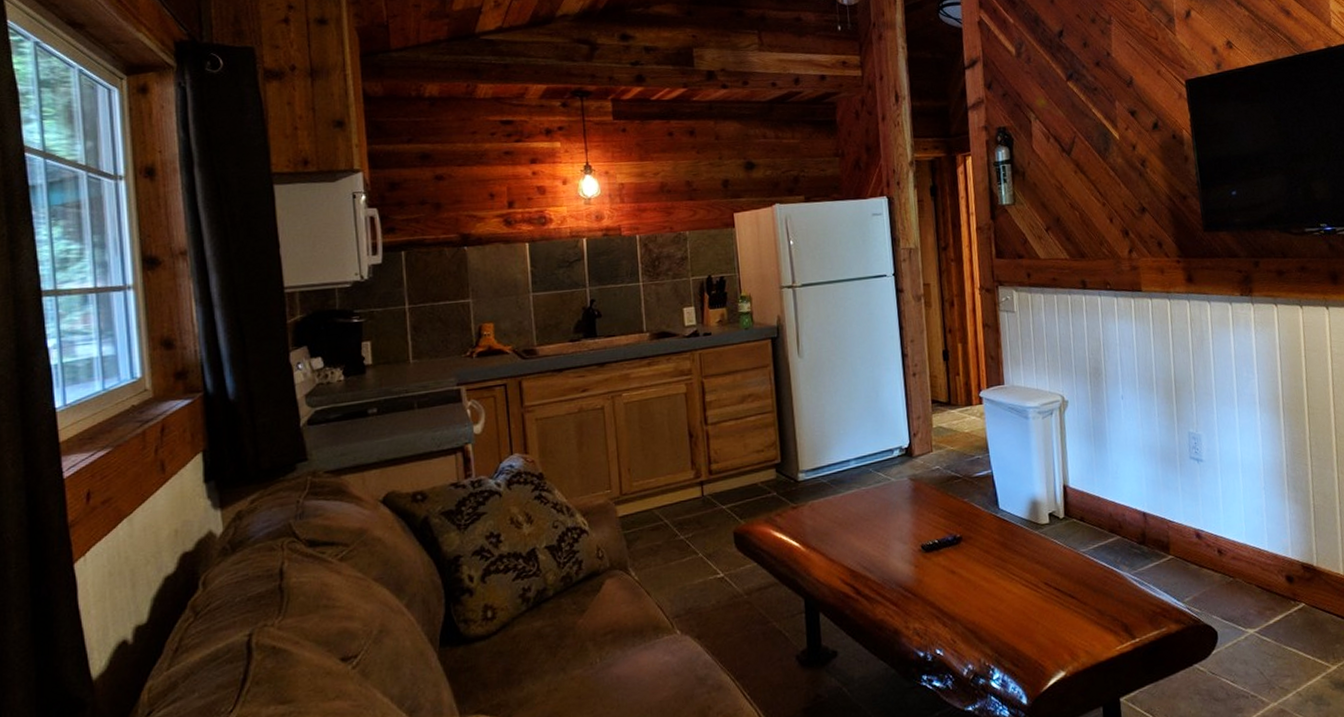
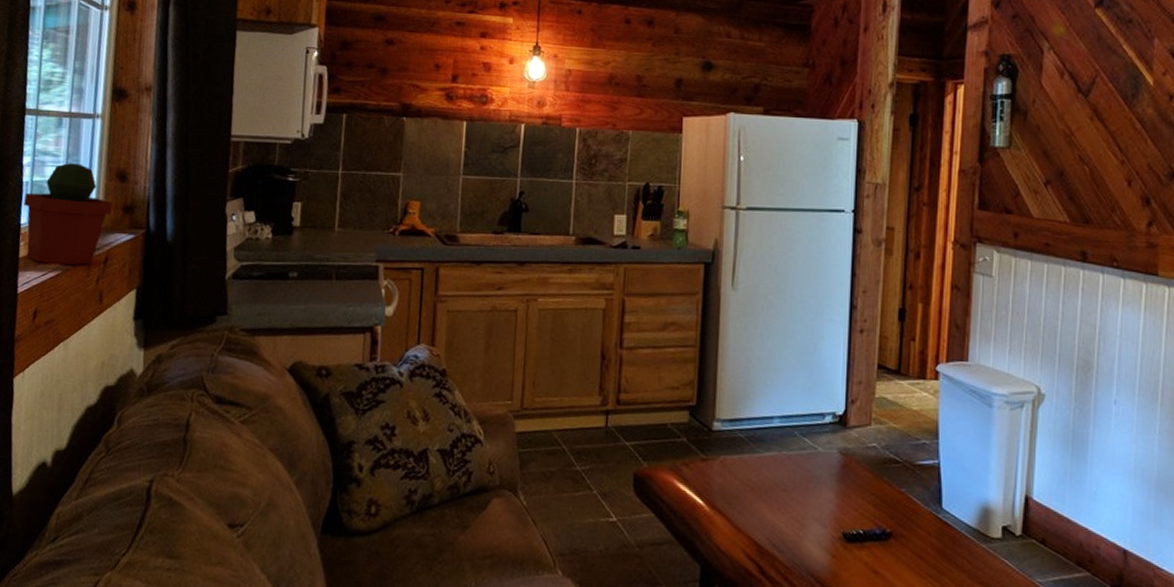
succulent plant: none [56,338,161,444] -> present [24,163,113,266]

